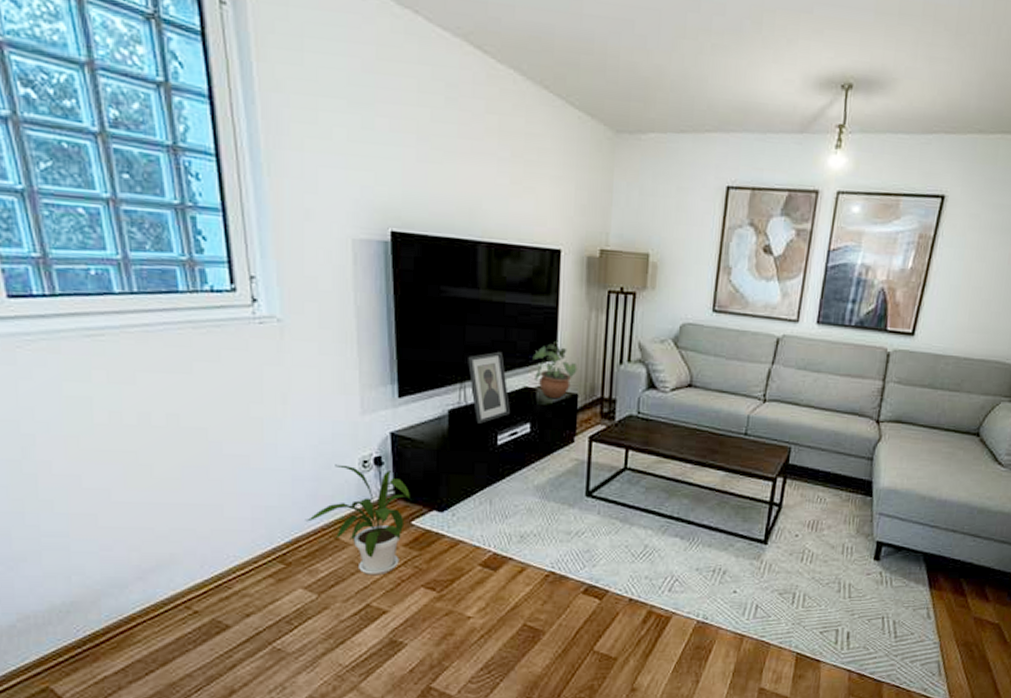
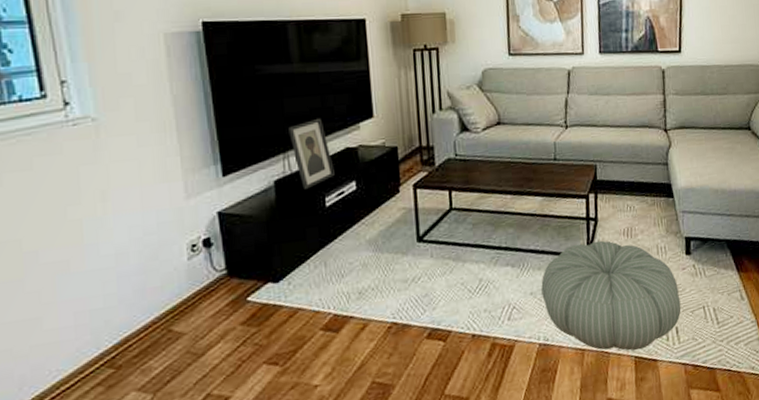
house plant: present [305,464,410,576] -> none [134,250,243,363]
potted plant: present [532,340,578,399] -> none [350,100,394,155]
pouf: none [708,528,859,647] -> present [541,240,681,351]

